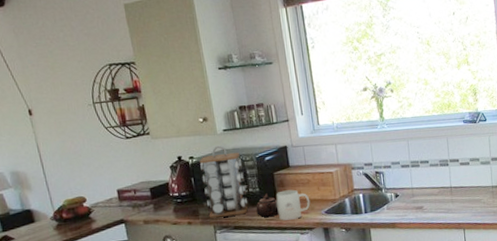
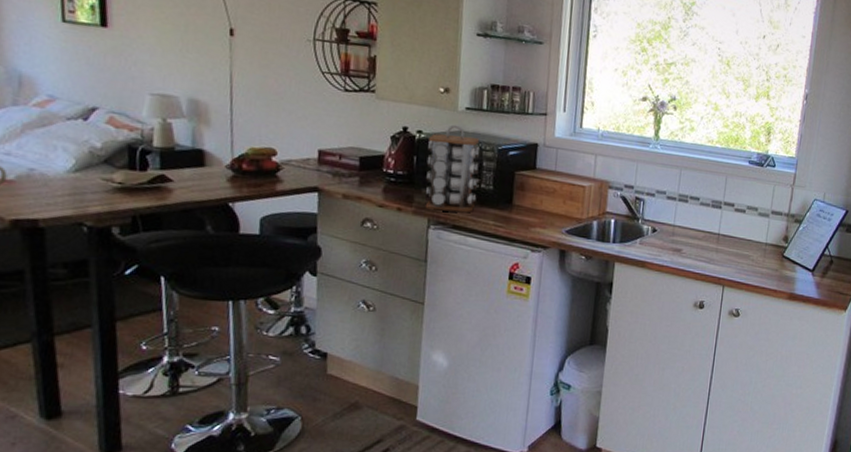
teapot: present [256,193,279,217] -> none [483,194,512,223]
mug: present [276,189,311,221] -> none [509,195,552,233]

